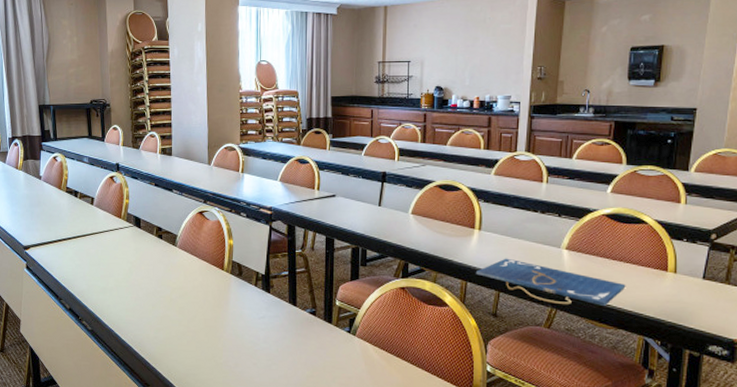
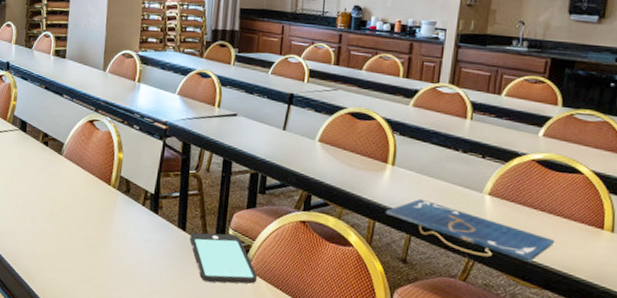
tablet: none [301,305,365,350] -> present [189,232,258,284]

